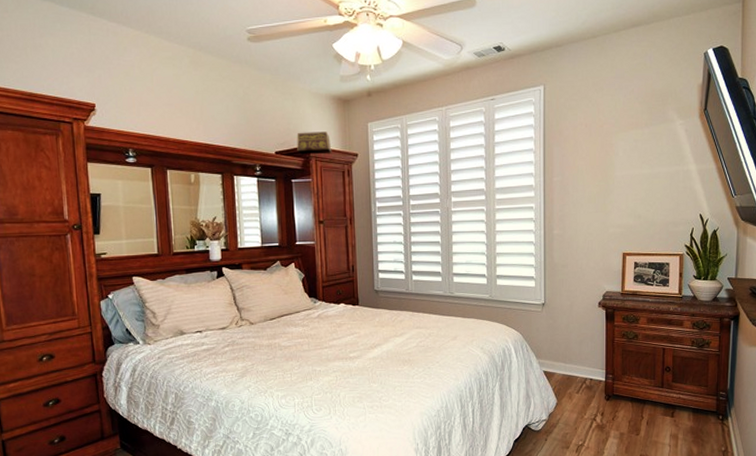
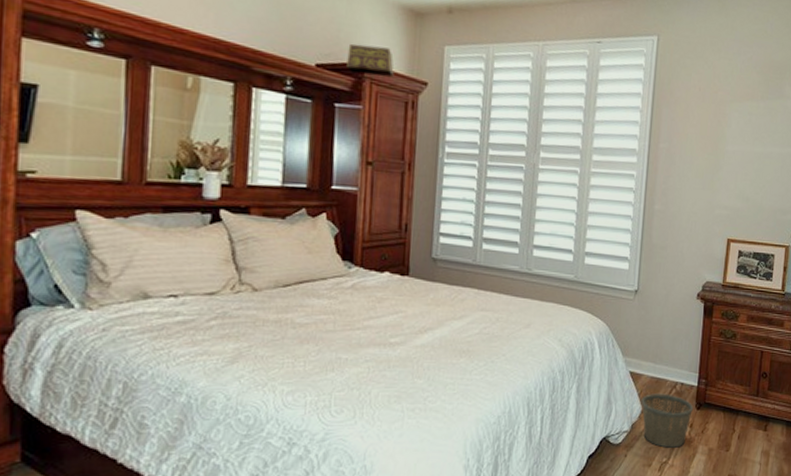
basket: none [556,388,604,433] -> present [641,394,694,448]

